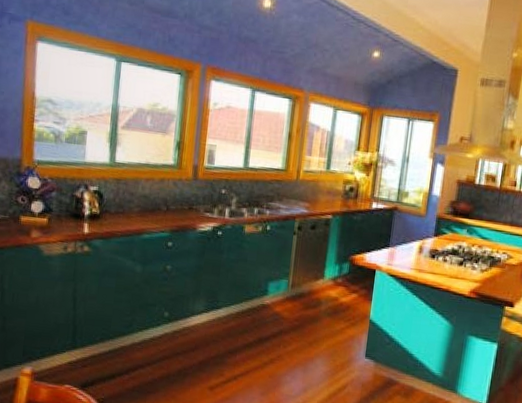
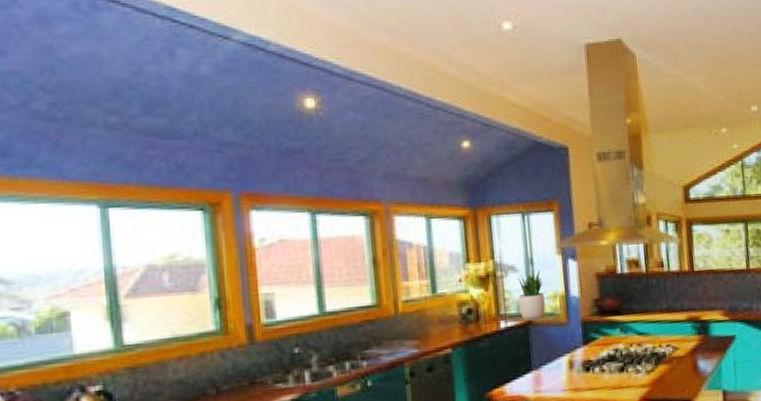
planter: none [390,167,413,208] -> present [518,270,546,321]

